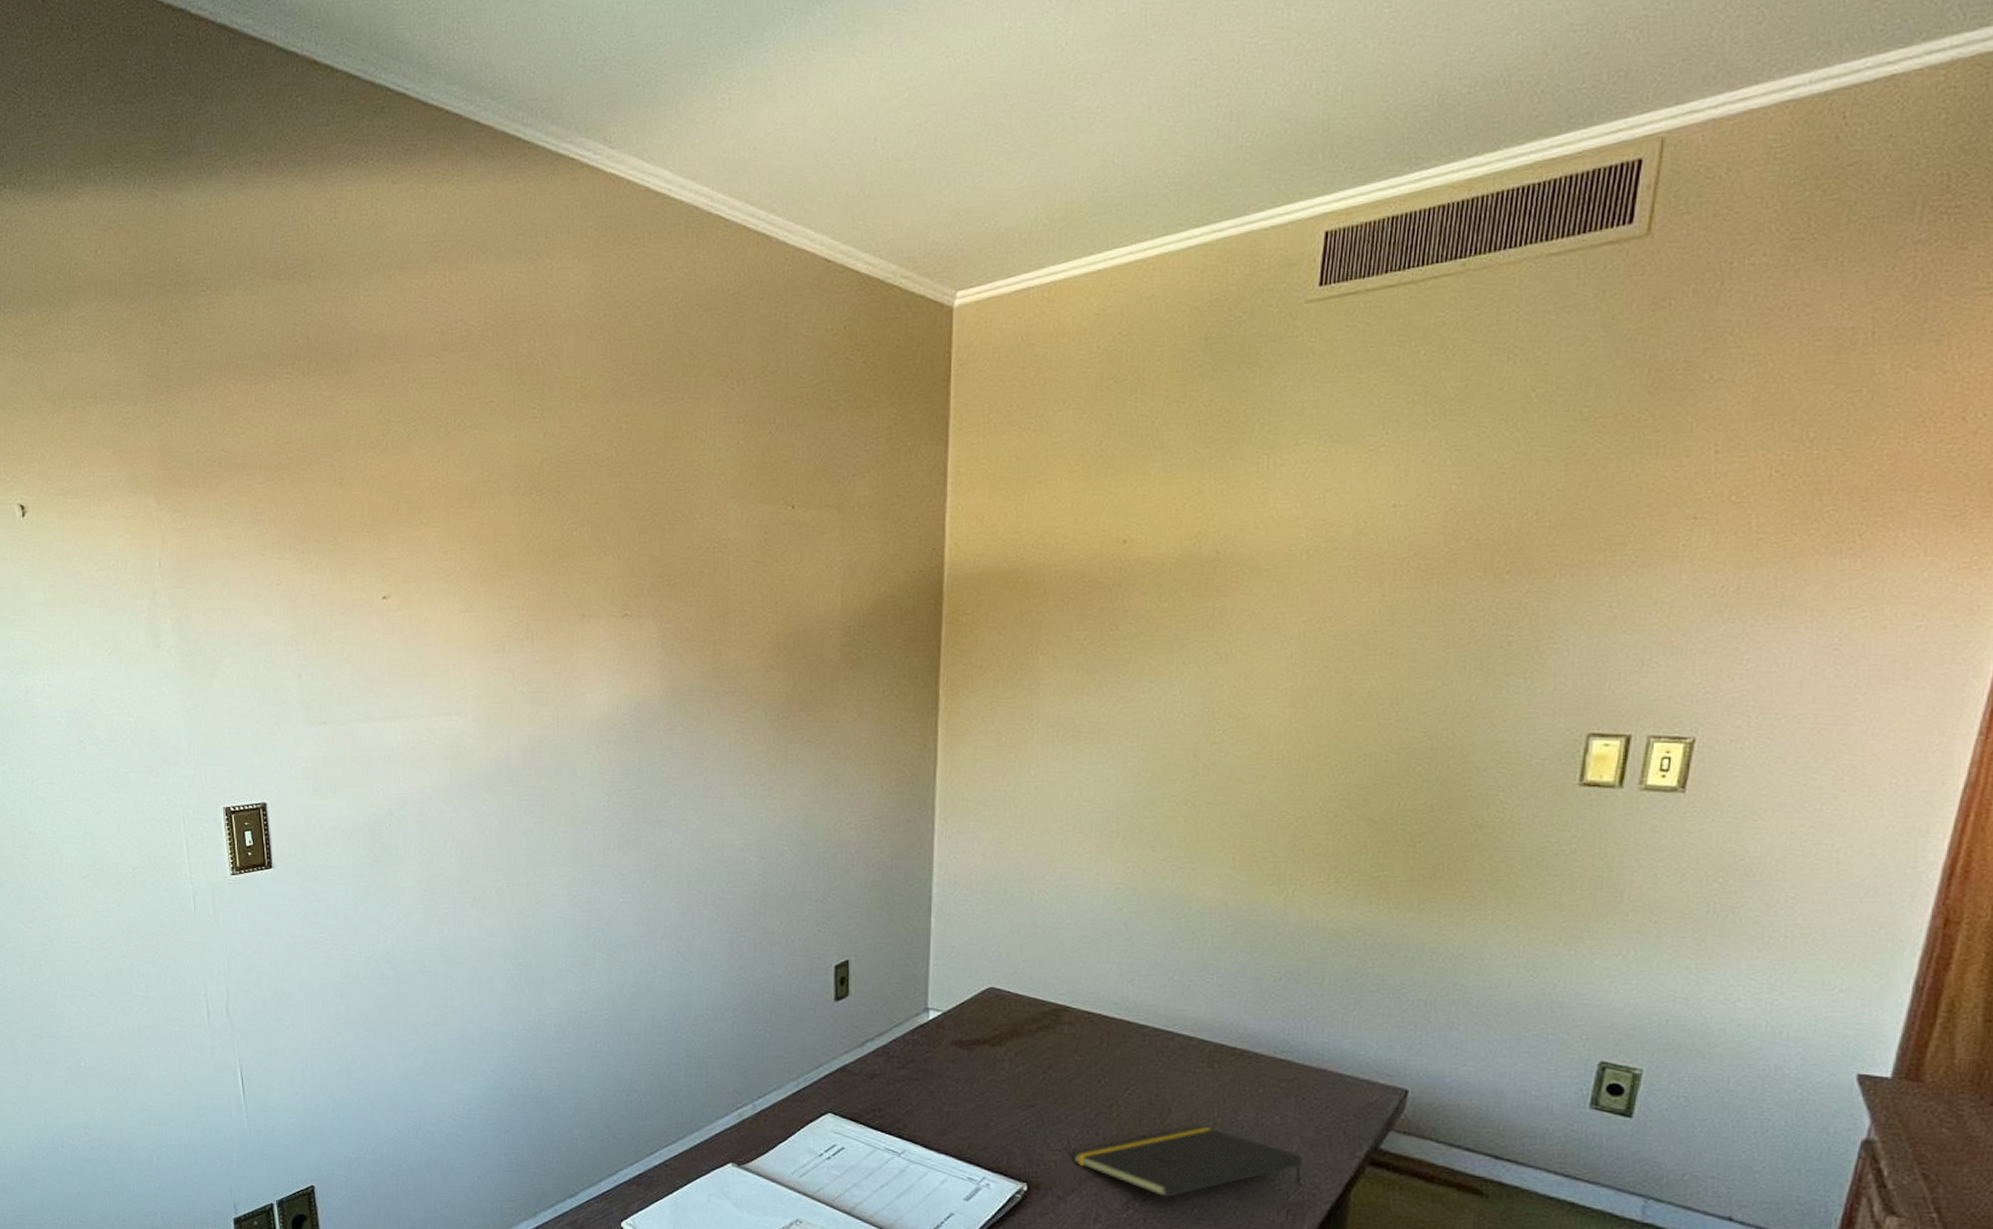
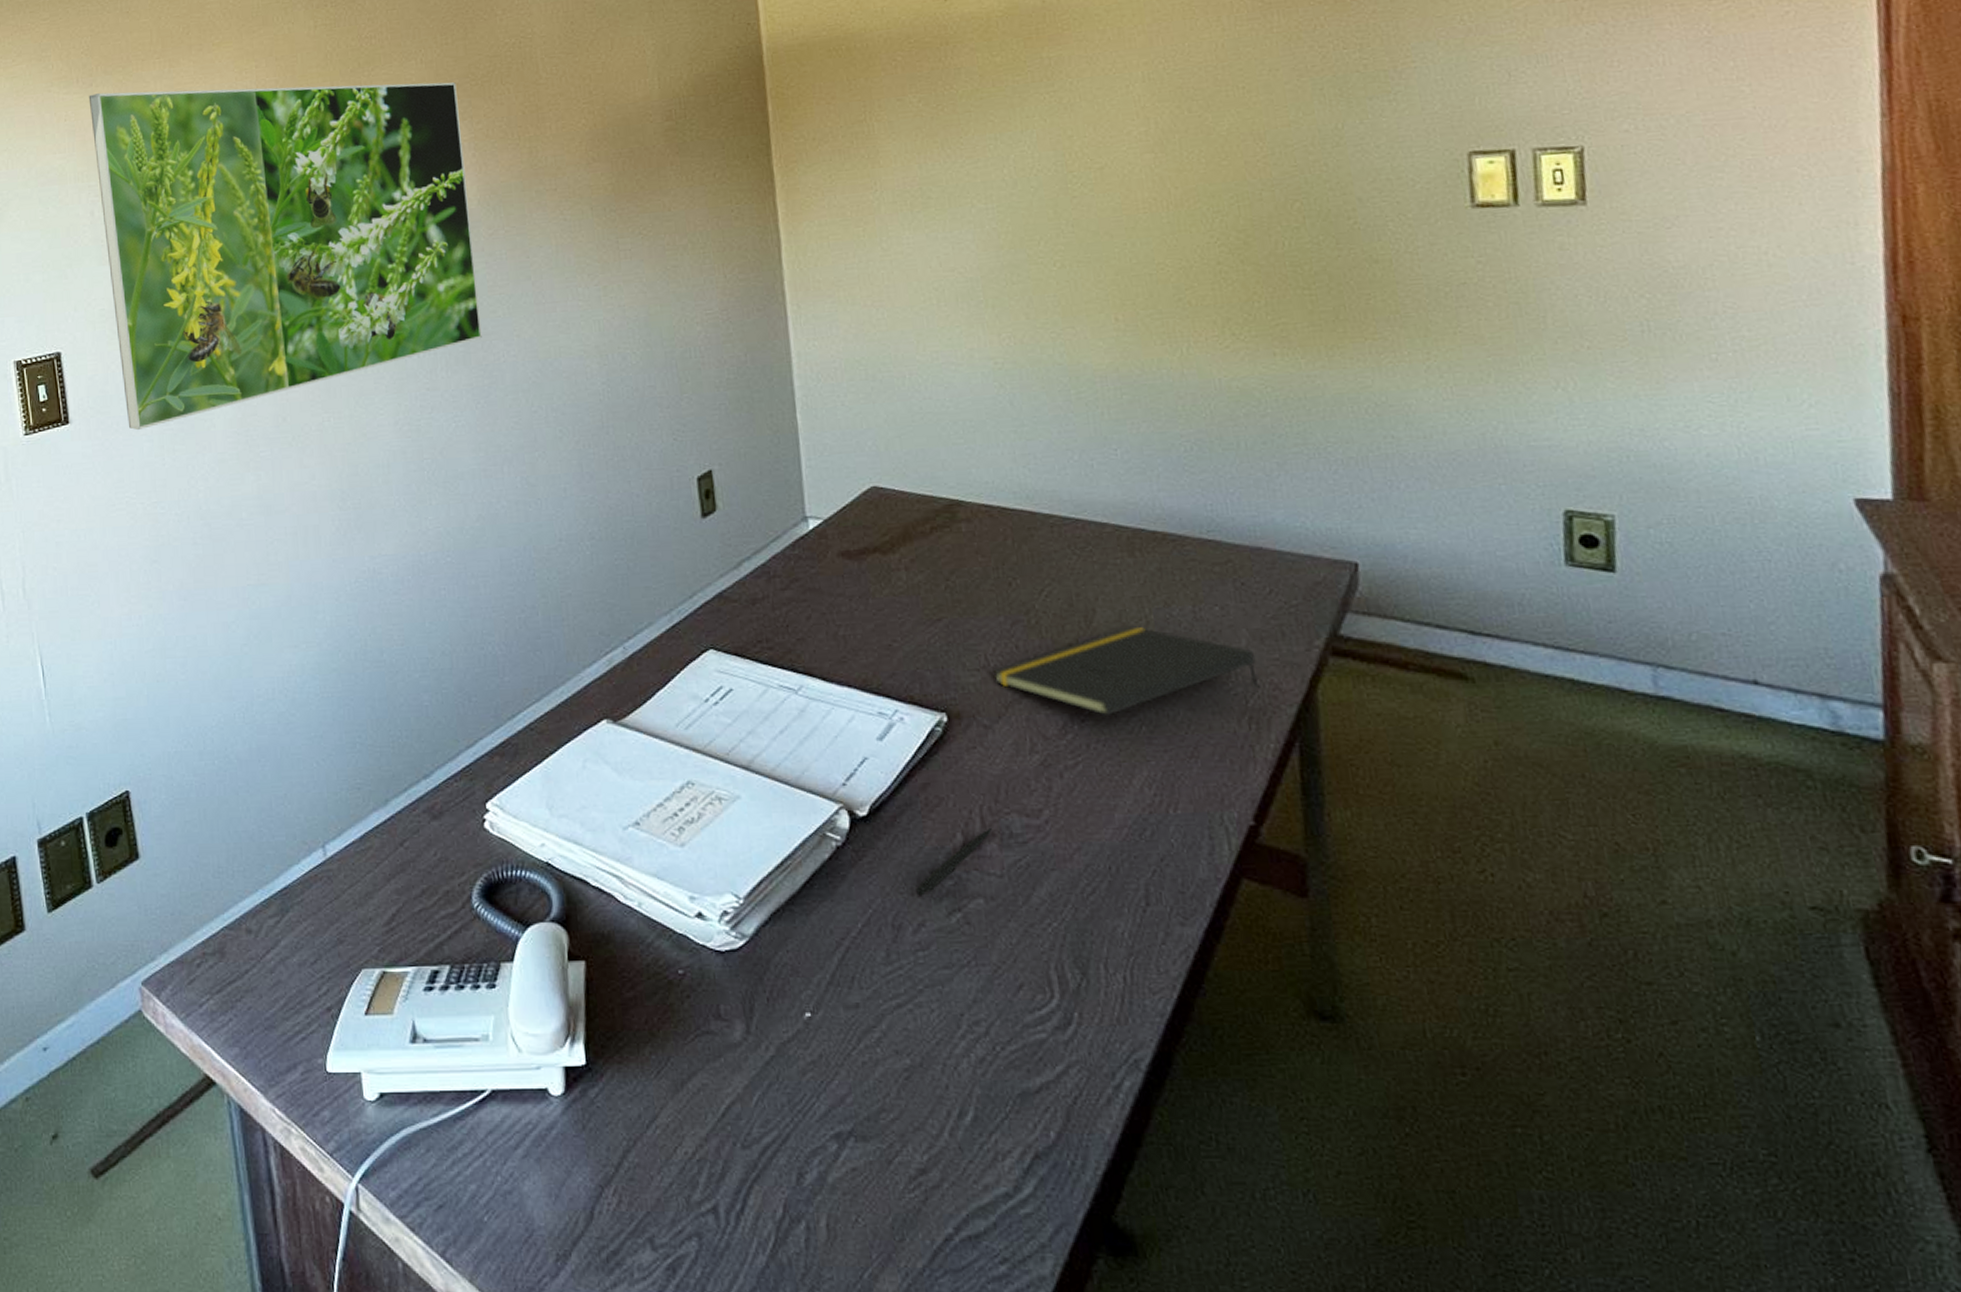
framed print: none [300,561,653,880] -> present [88,82,482,431]

